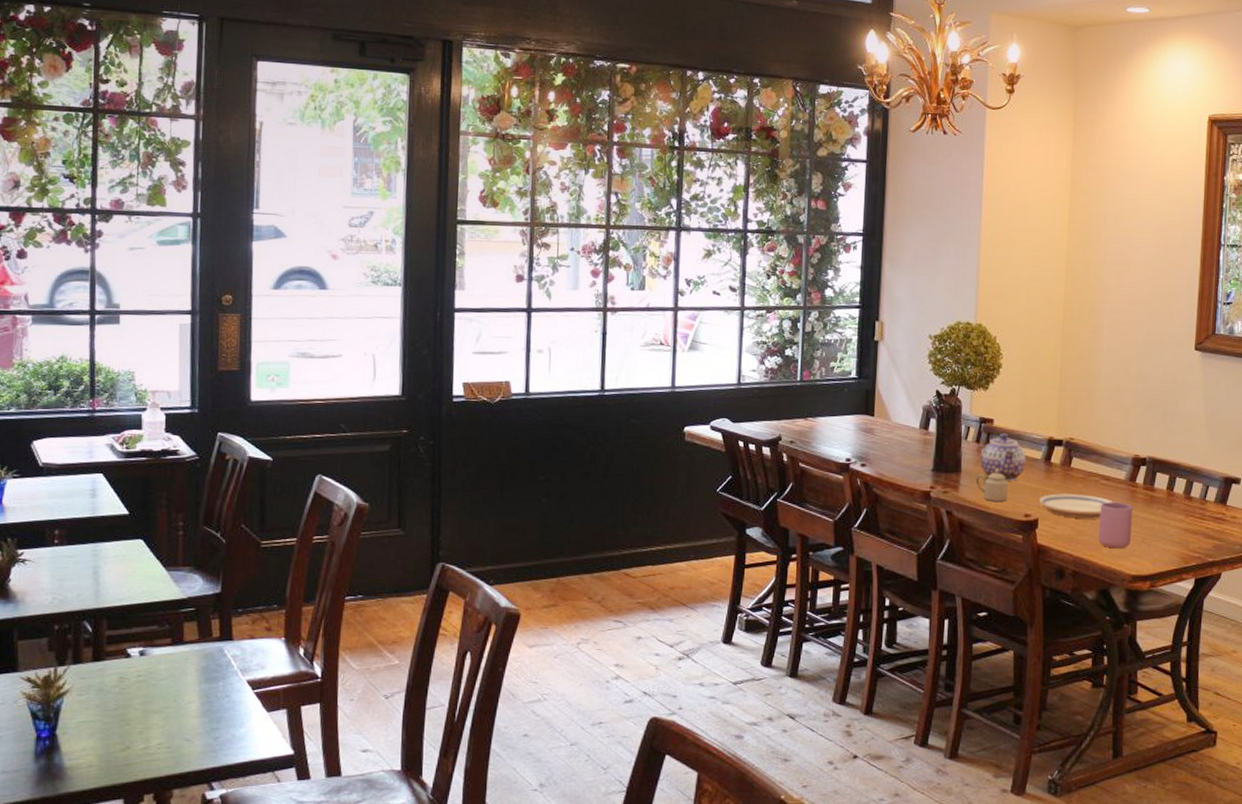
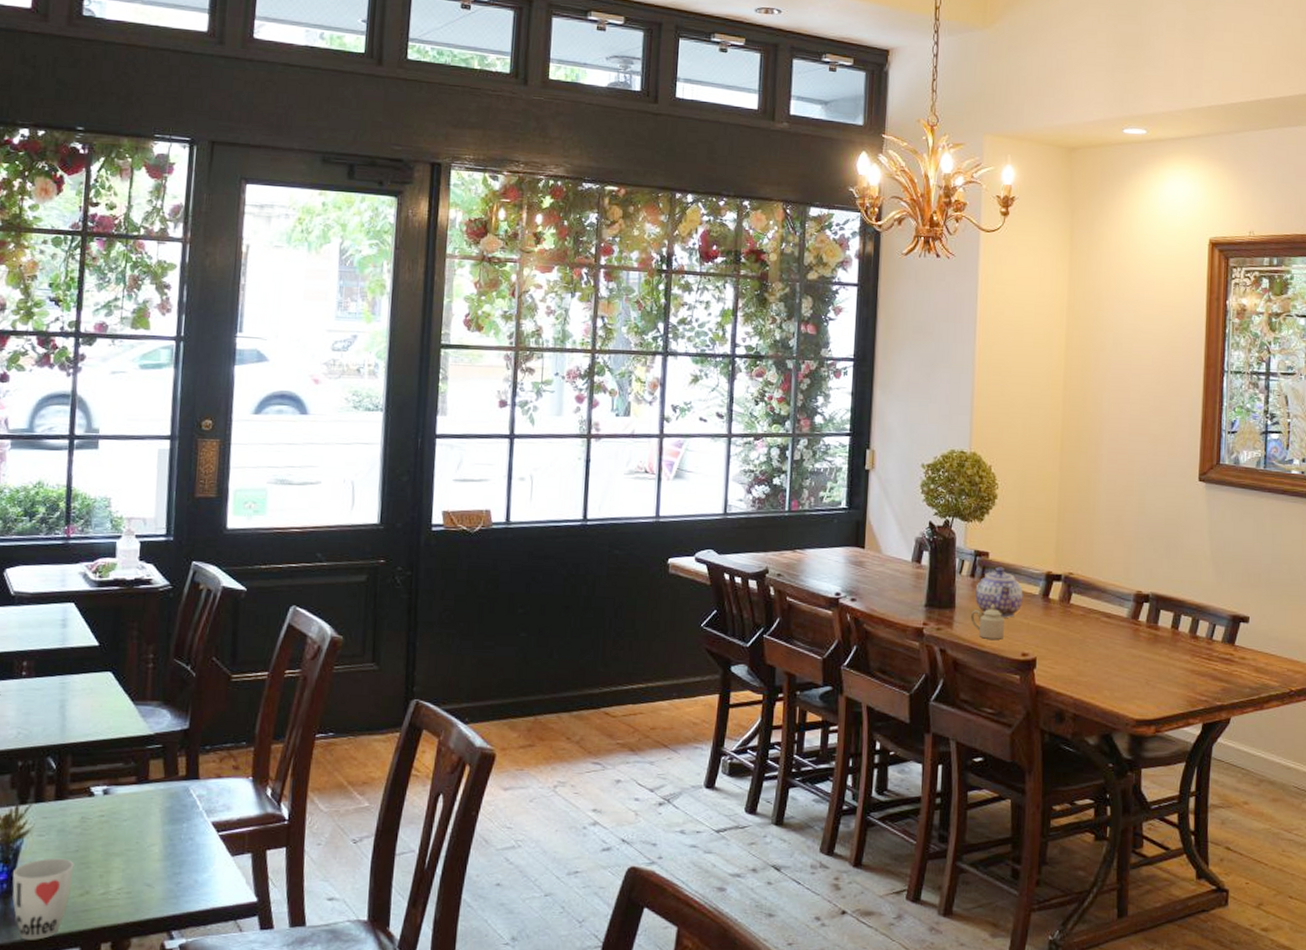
cup: none [54,715,114,793] -> present [12,858,75,940]
plate: present [1038,492,1114,518] -> none [1036,630,1116,658]
cup: present [1098,501,1133,549] -> none [1100,640,1135,691]

